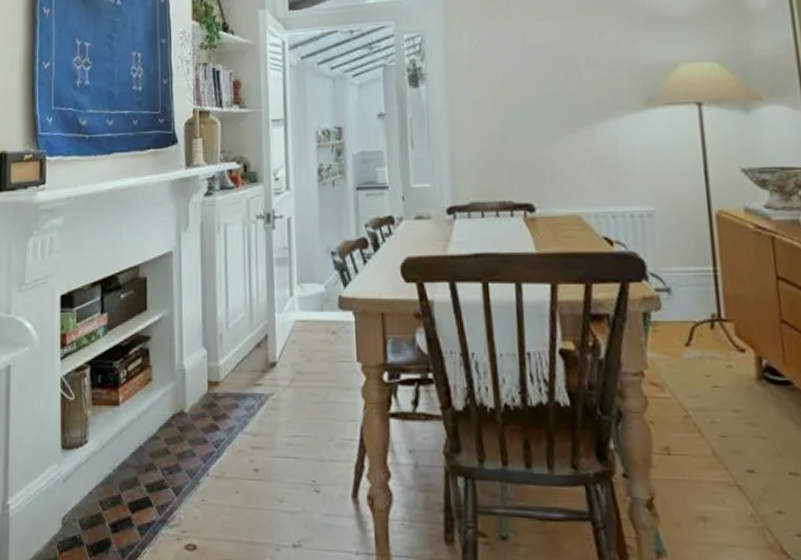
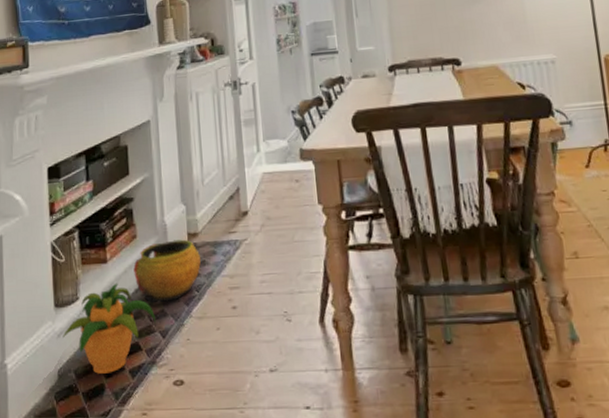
potted plant: none [69,429,170,528] -> present [62,283,157,374]
clay pot: none [147,387,221,457] -> present [133,239,201,303]

